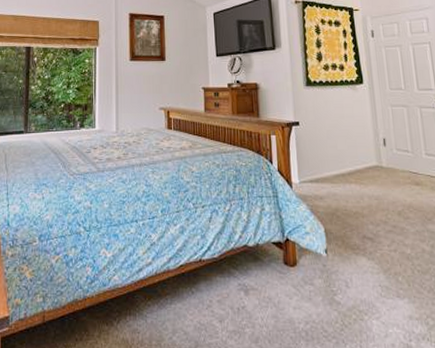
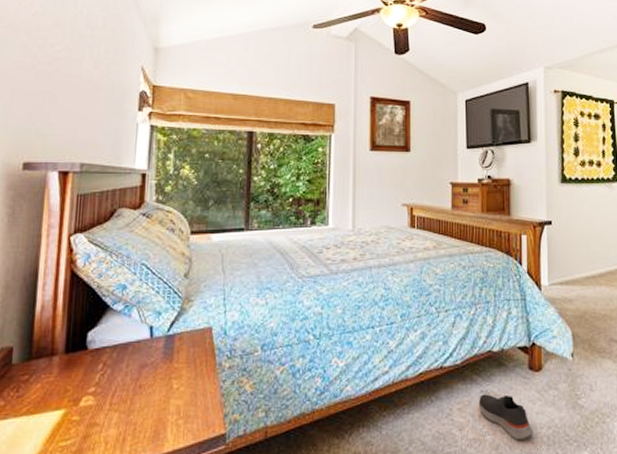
shoe: none [236,287,292,335] -> present [478,394,534,441]

